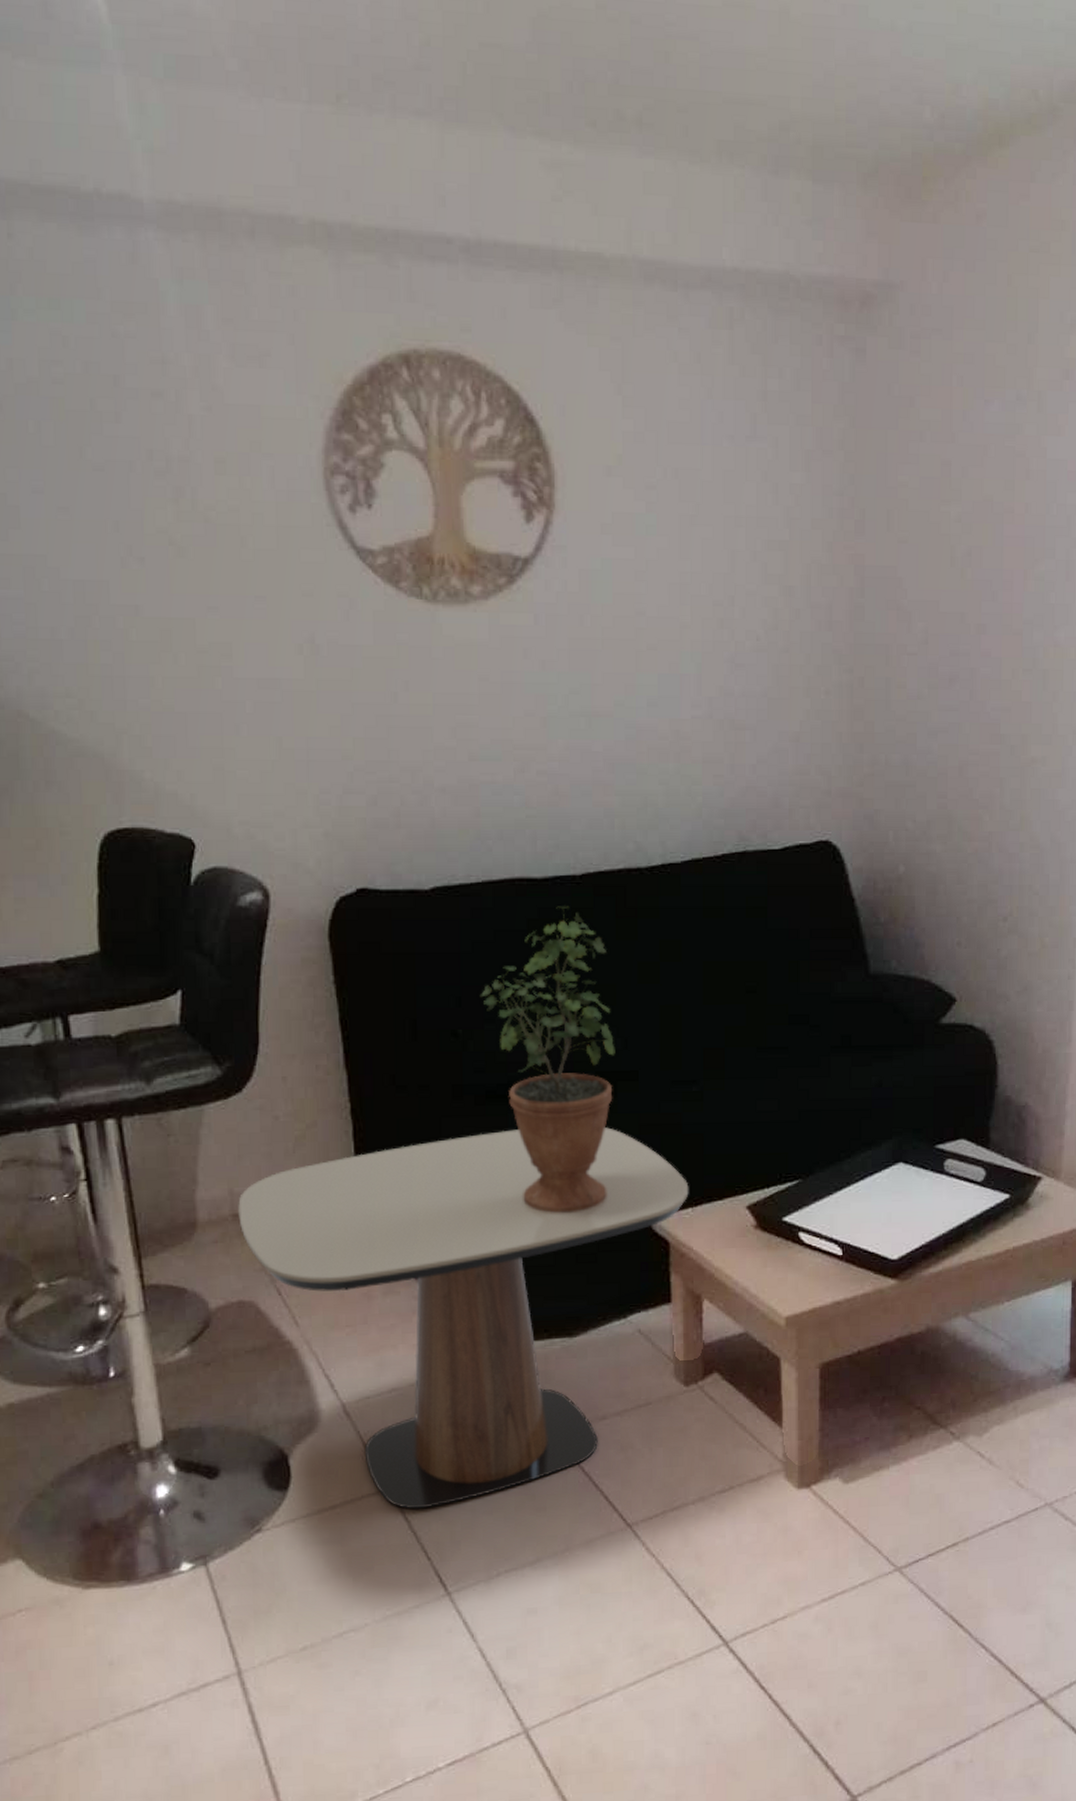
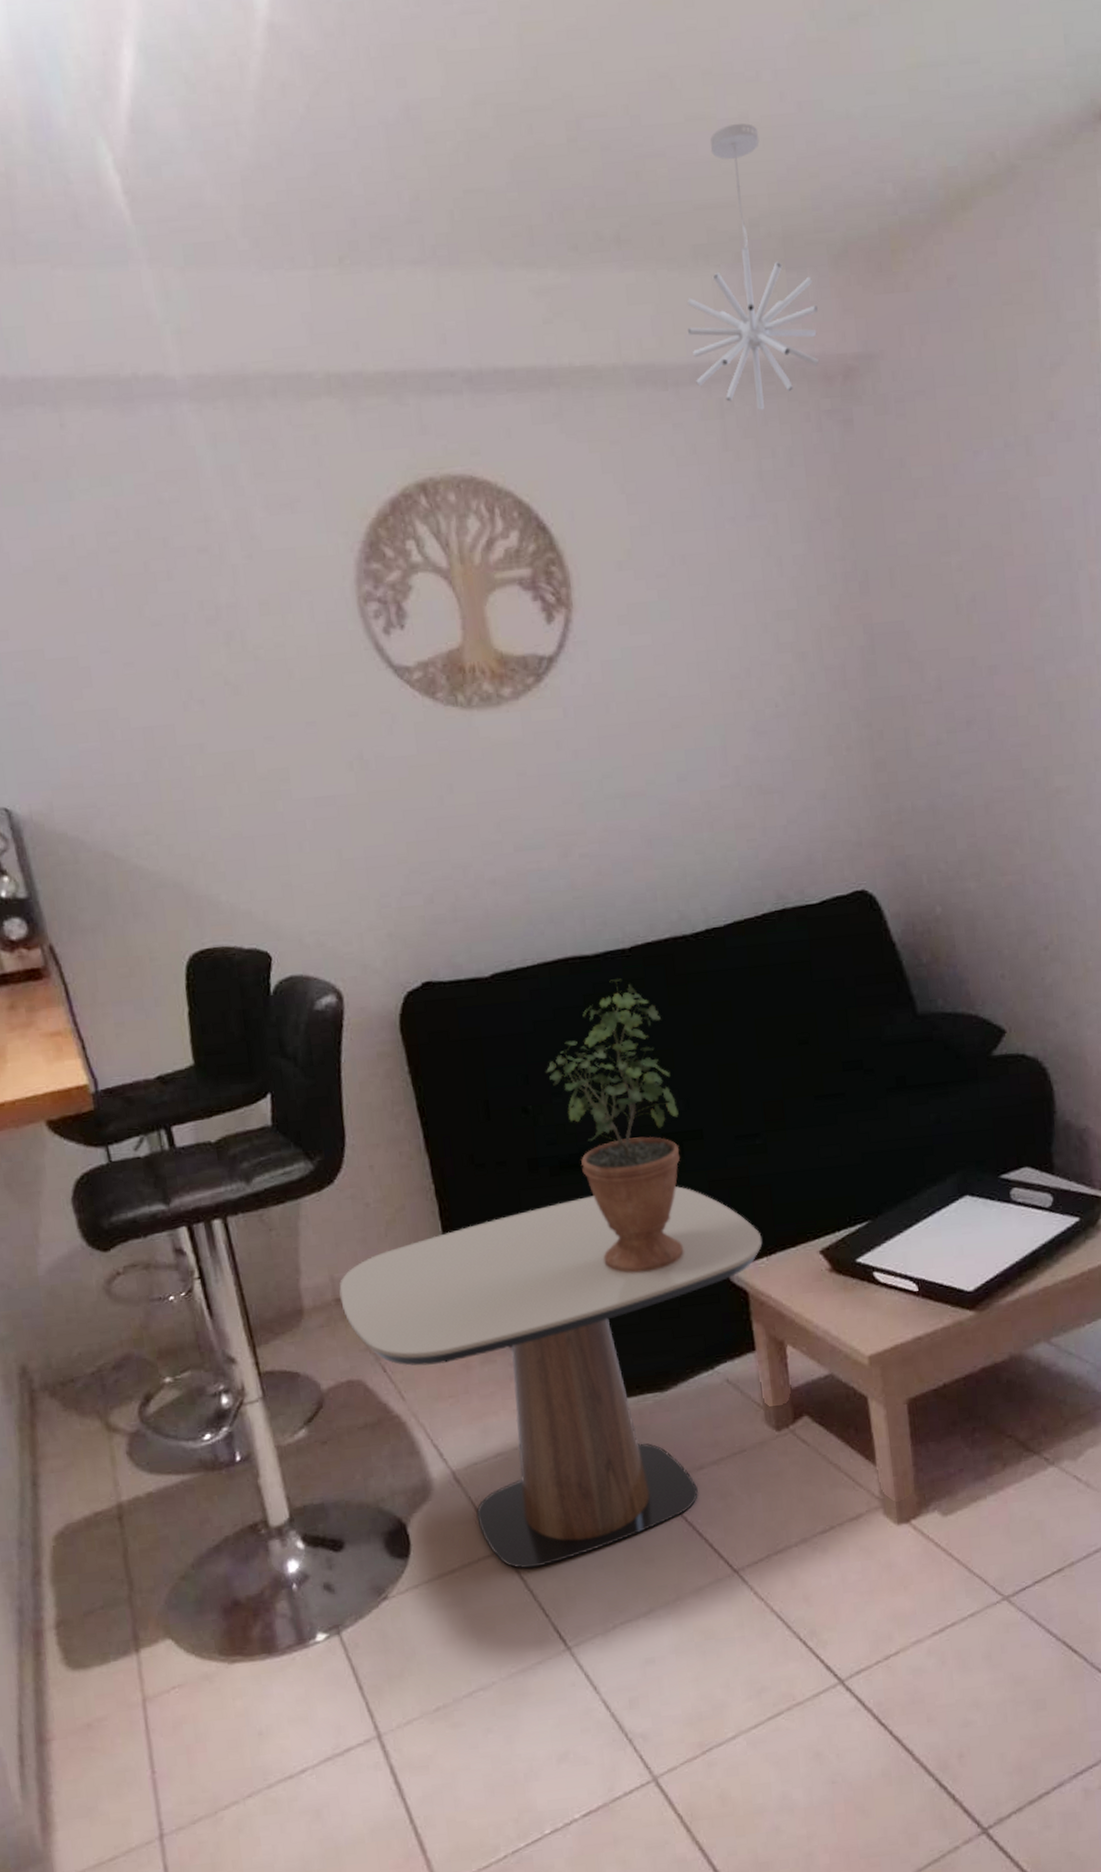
pendant light: none [703,16,841,326] -> present [687,123,820,410]

